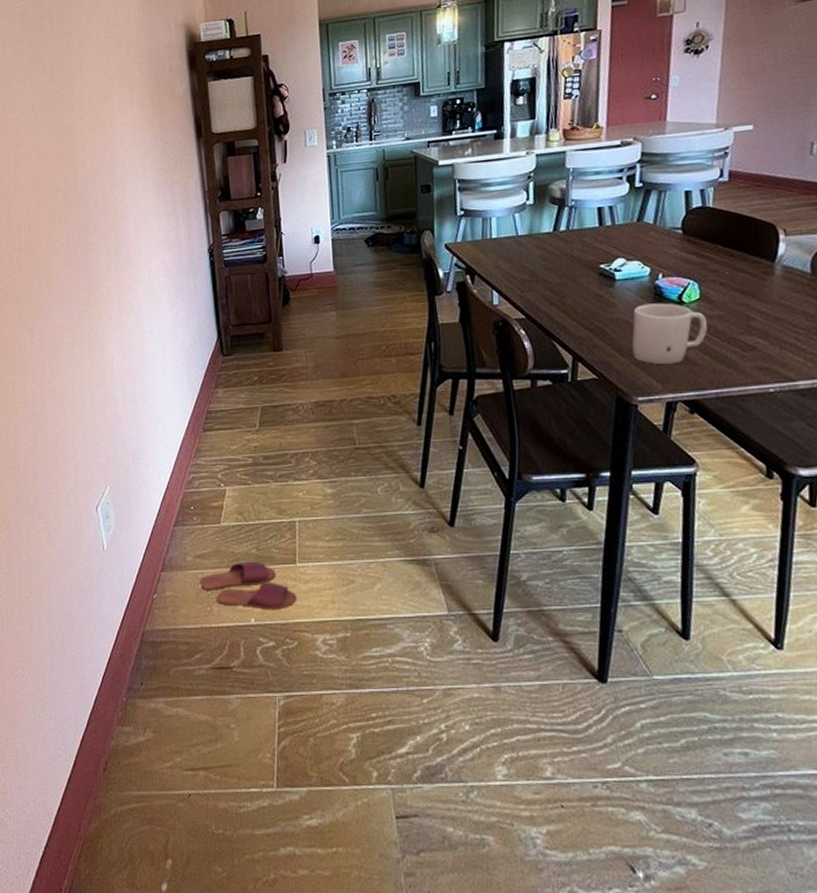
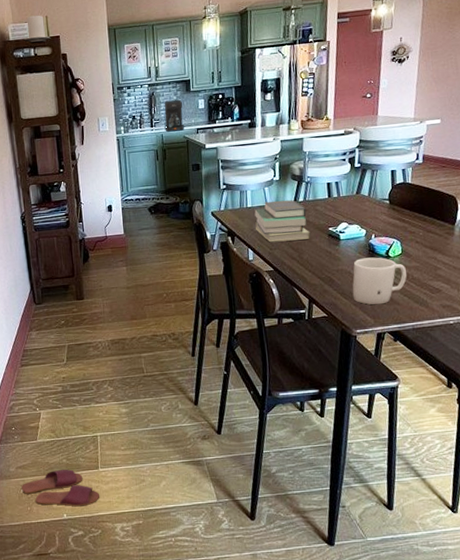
candle: none [218,10,250,45] -> present [24,15,51,44]
coffee maker: none [386,106,412,145] -> present [164,99,184,131]
books: none [501,229,576,283] -> present [254,200,311,243]

